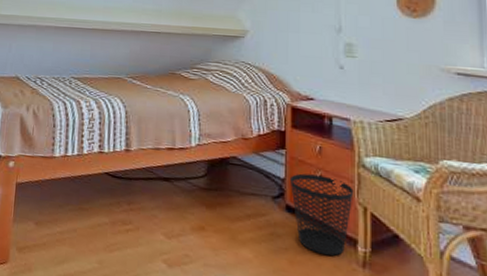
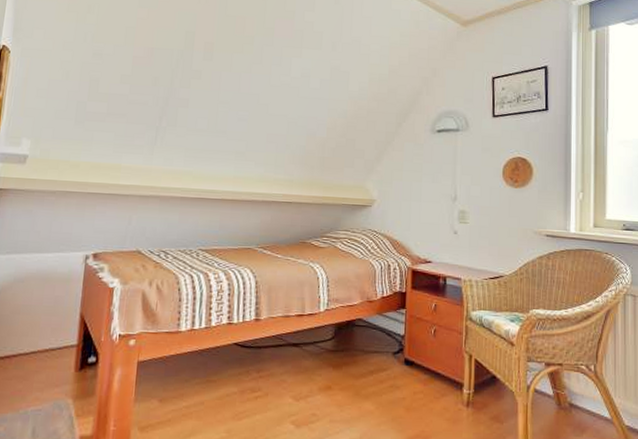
wastebasket: present [289,173,354,256] -> none [408,329,462,400]

